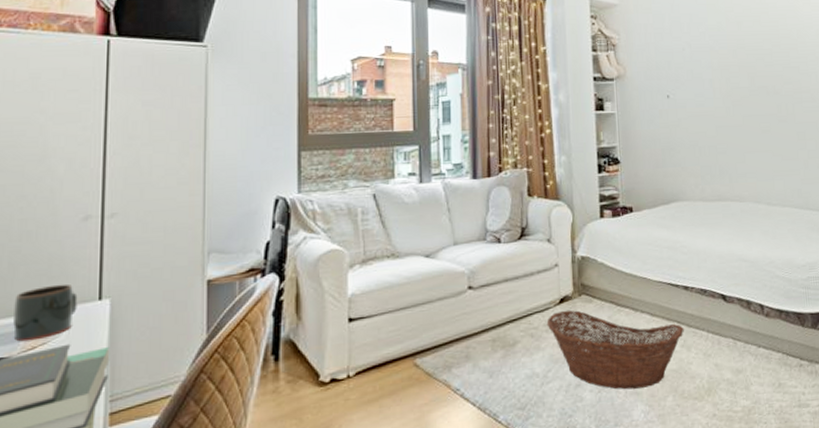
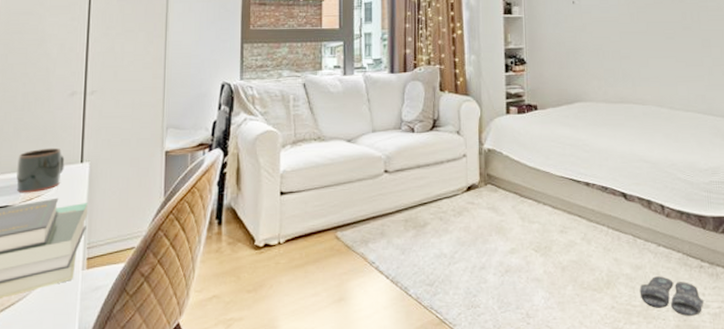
basket: present [546,310,684,389] -> none [454,197,585,276]
slippers: none [740,378,804,418] -> present [639,276,704,316]

